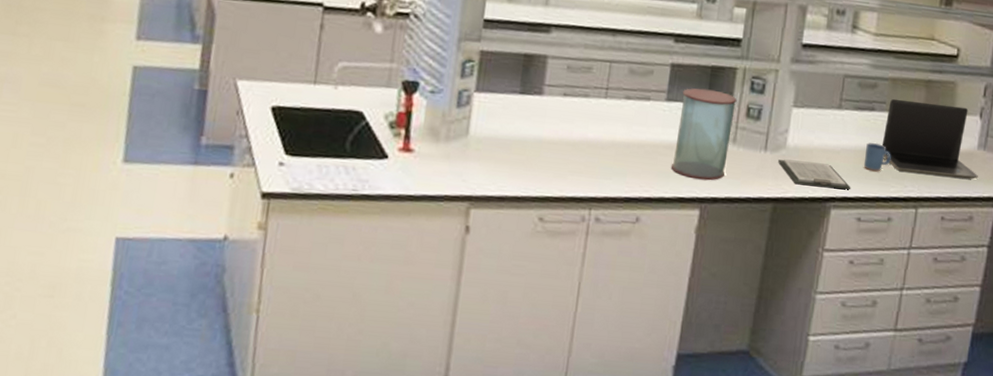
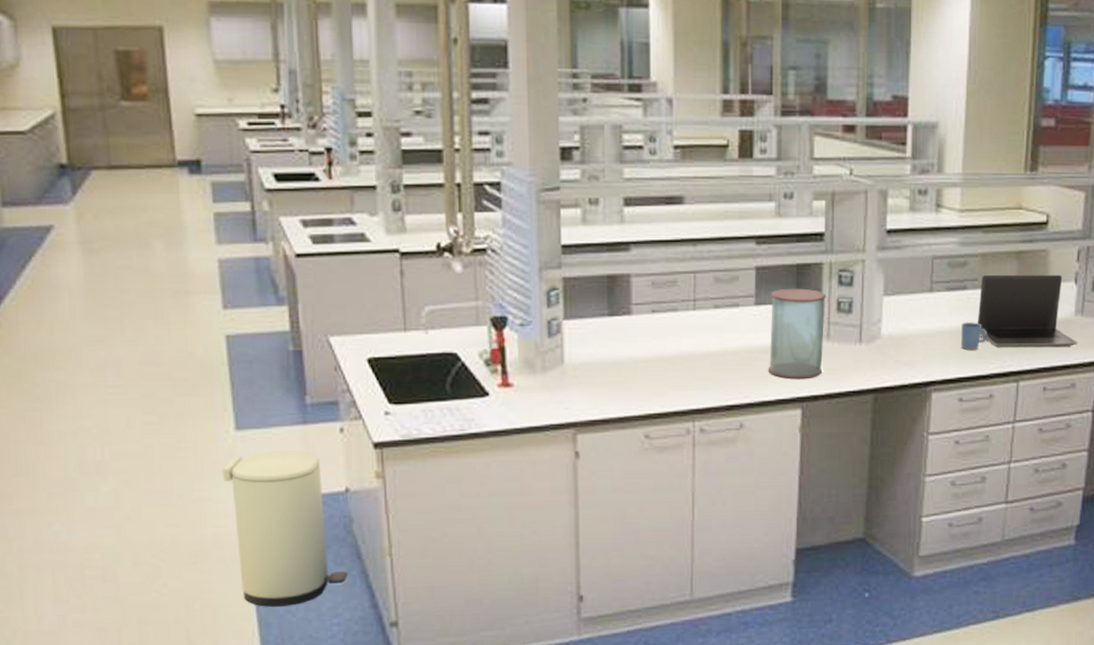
pedal bin: none [94,188,210,354] -> present [222,451,348,607]
clipboard: present [778,159,851,190] -> none [874,349,950,373]

